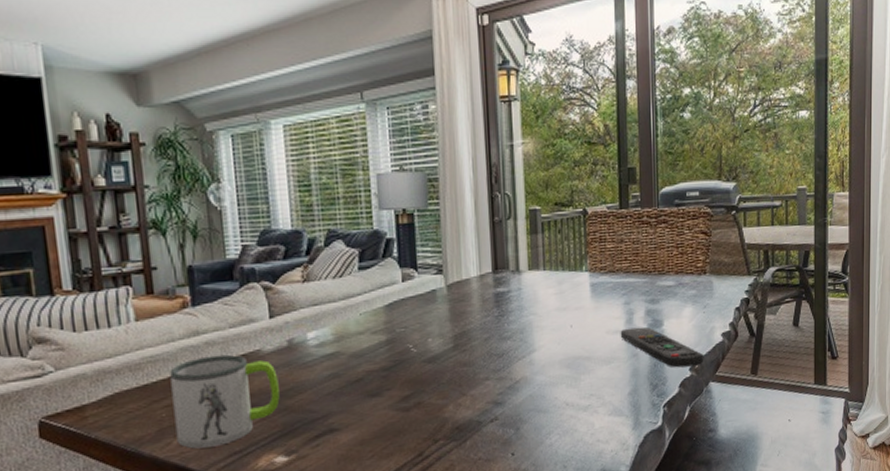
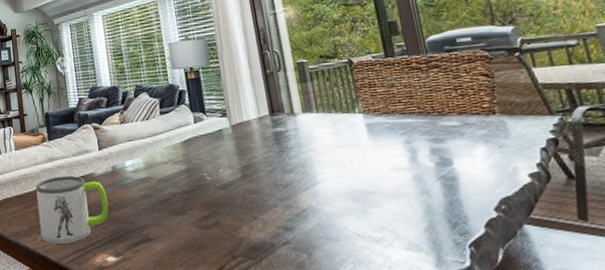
remote control: present [620,327,704,368] -> none [404,165,512,207]

